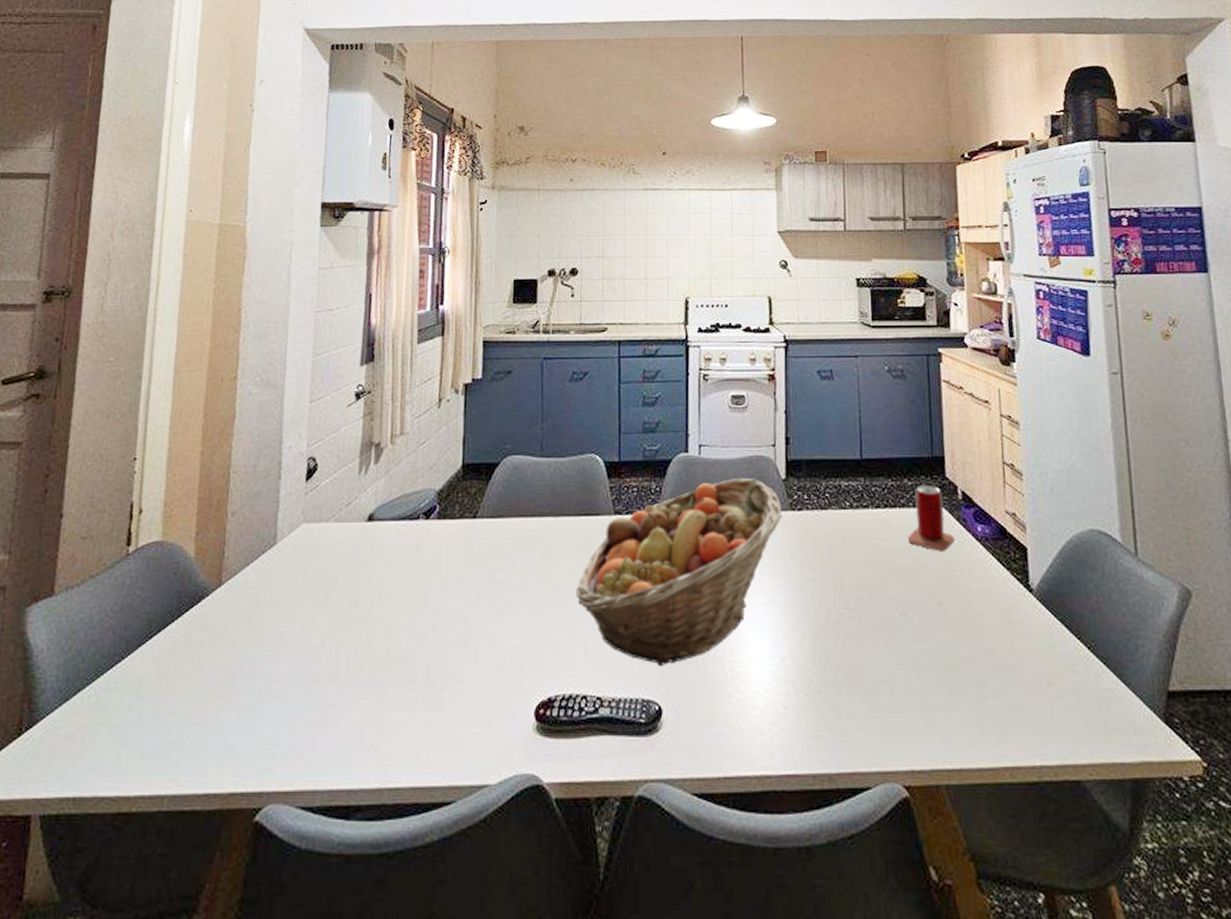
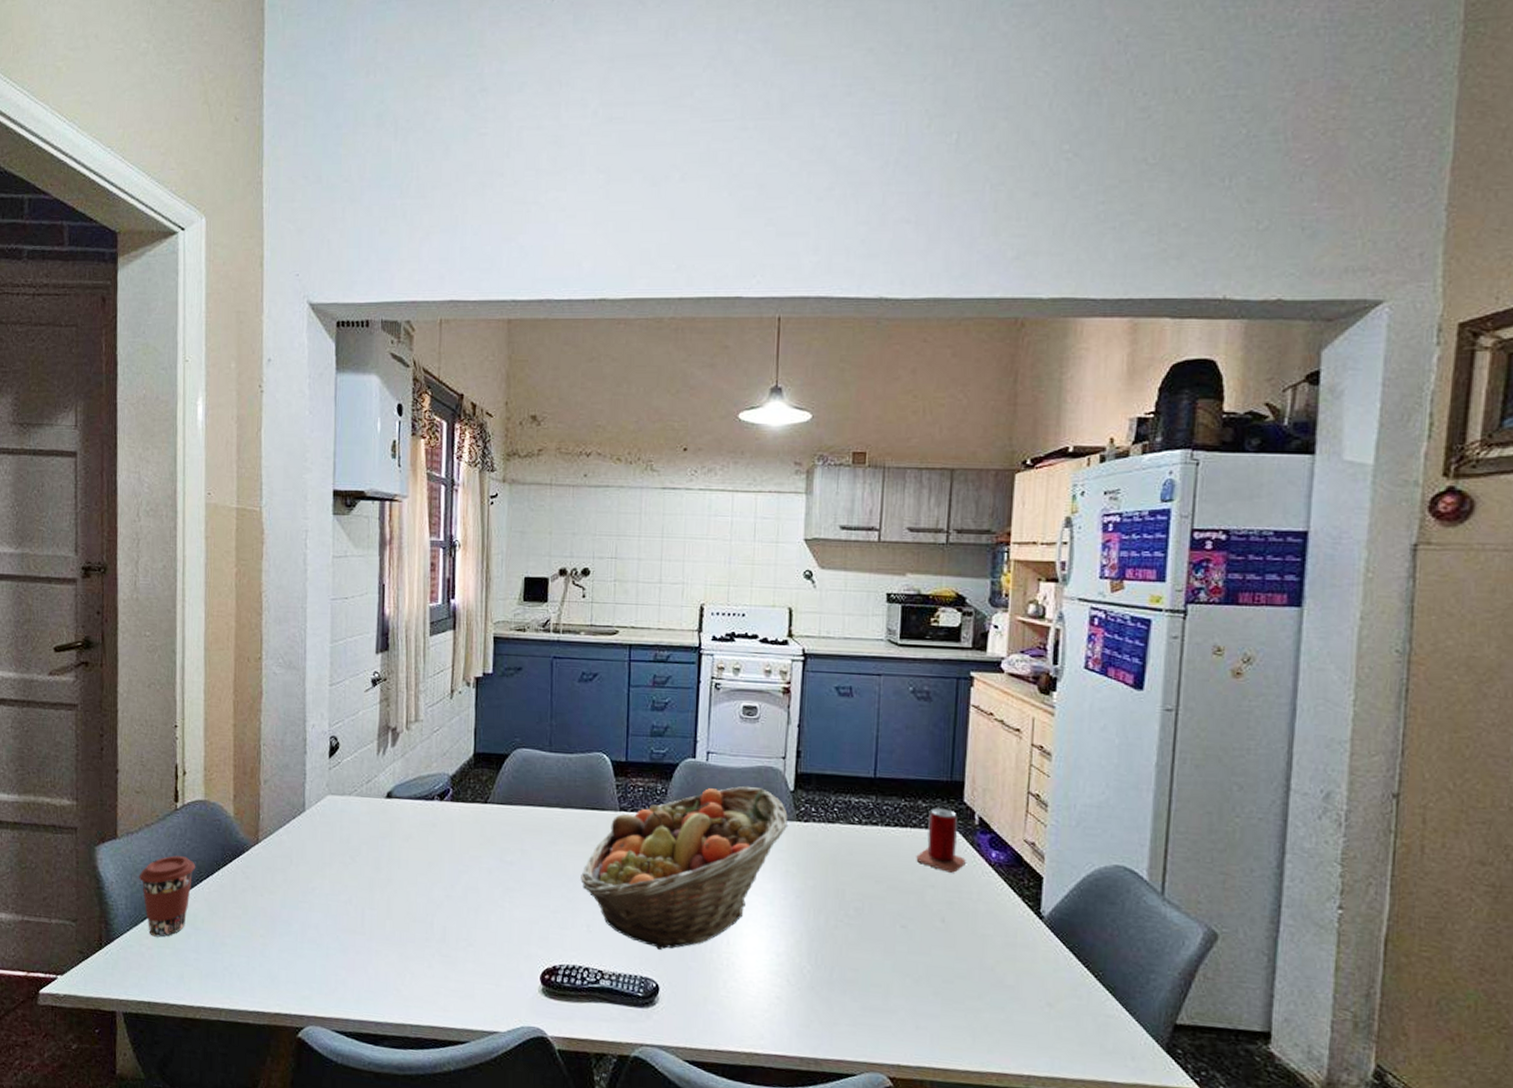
coffee cup: none [75,610,146,713] -> present [139,855,196,938]

